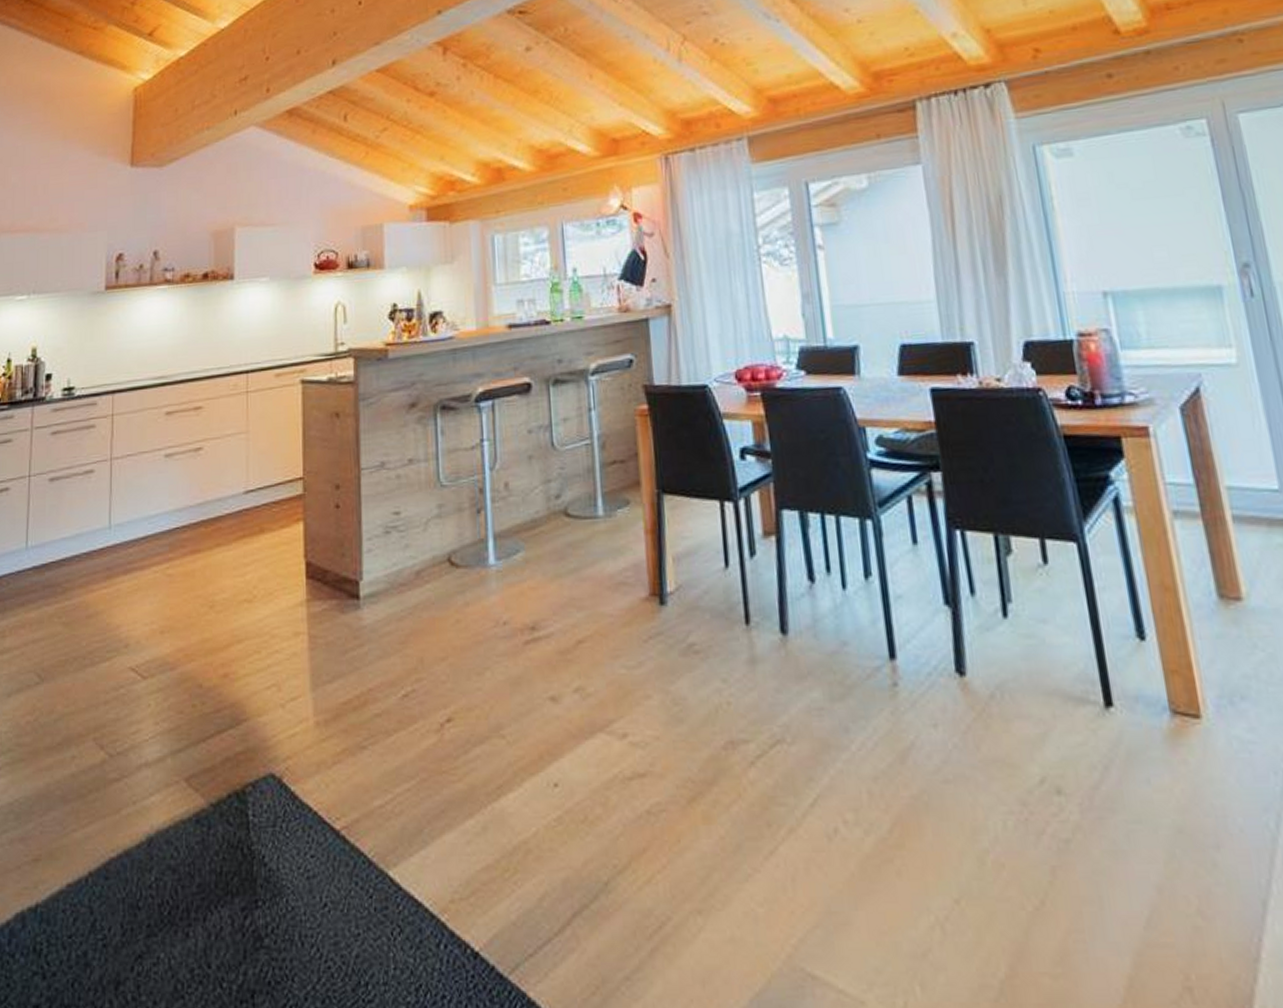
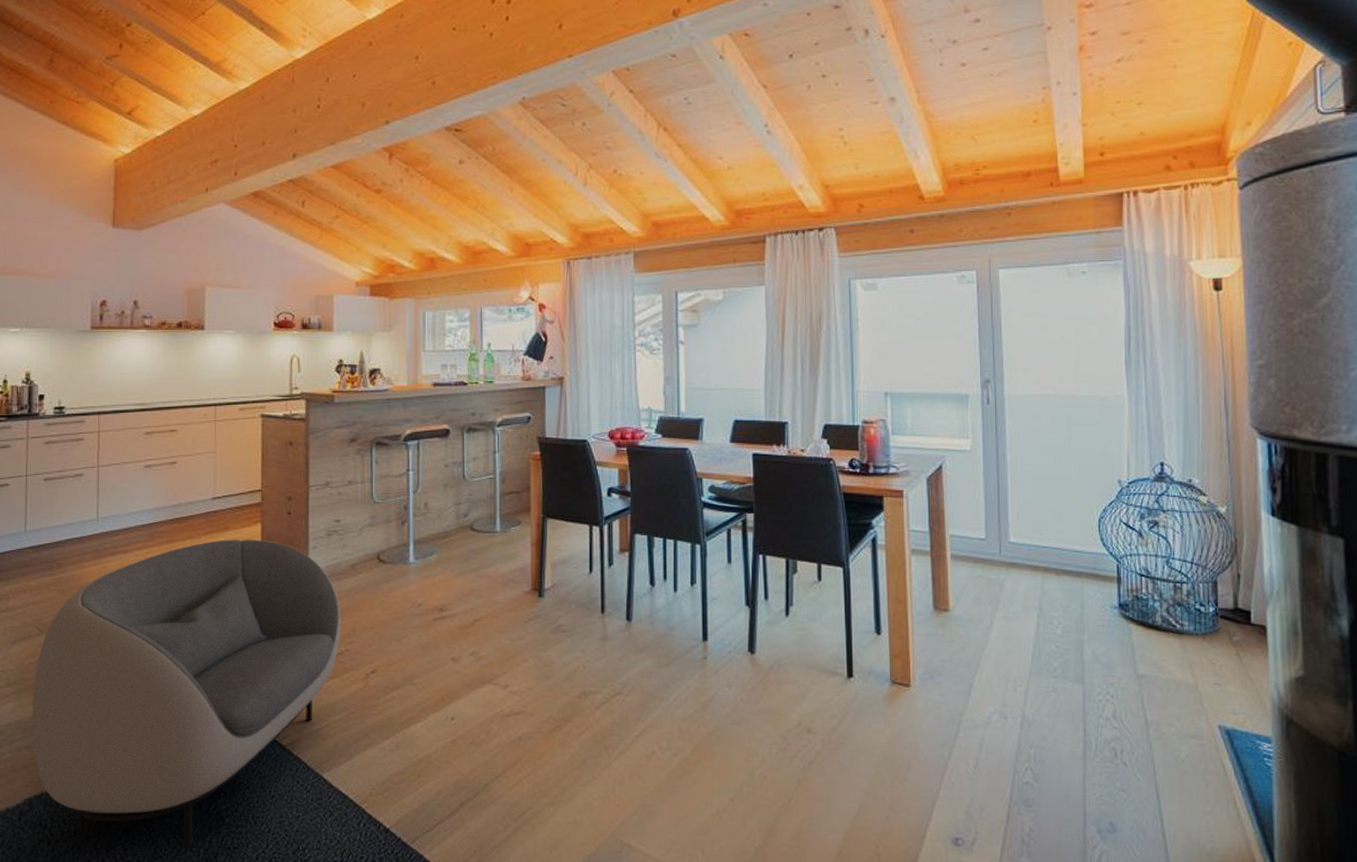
armchair: none [28,543,406,984] -> present [32,539,341,848]

